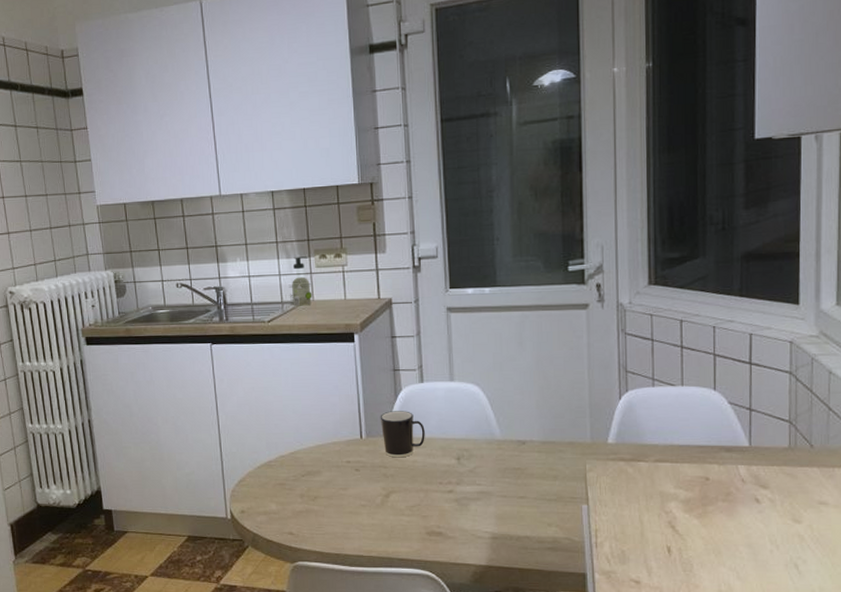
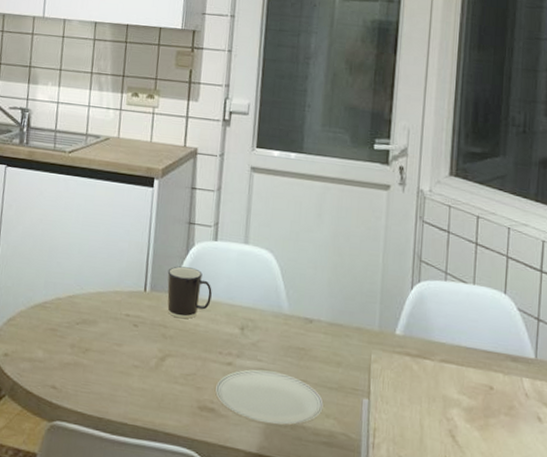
soap dispenser: present [288,256,312,307] -> none [95,90,121,143]
plate: none [441,493,545,540] -> present [215,369,324,427]

